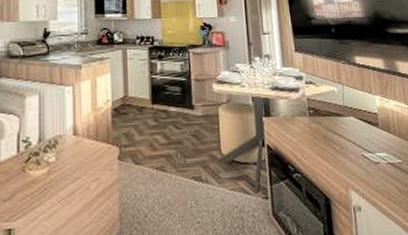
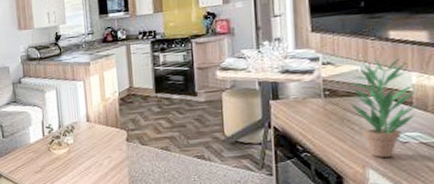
potted plant: none [328,80,383,178] -> present [348,58,418,158]

